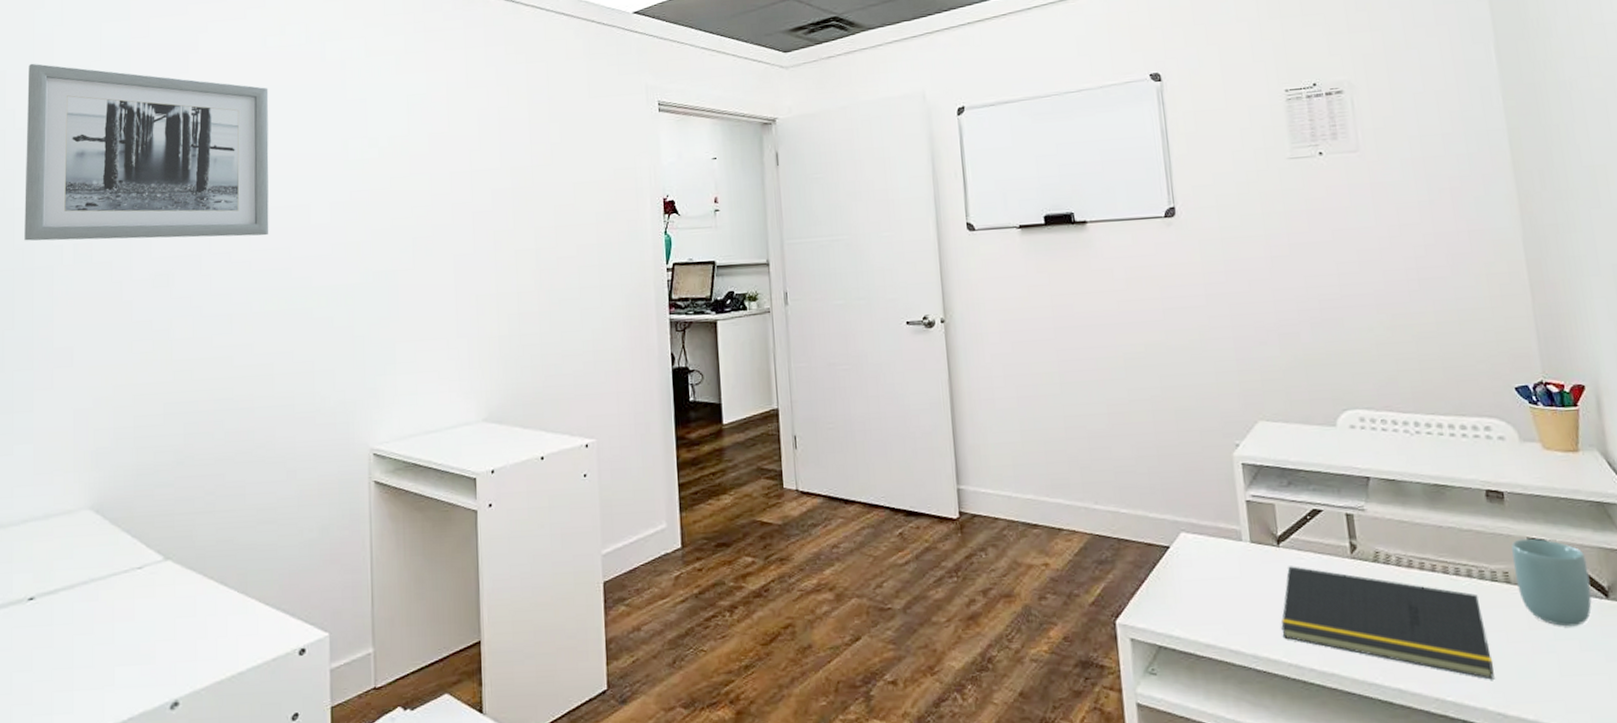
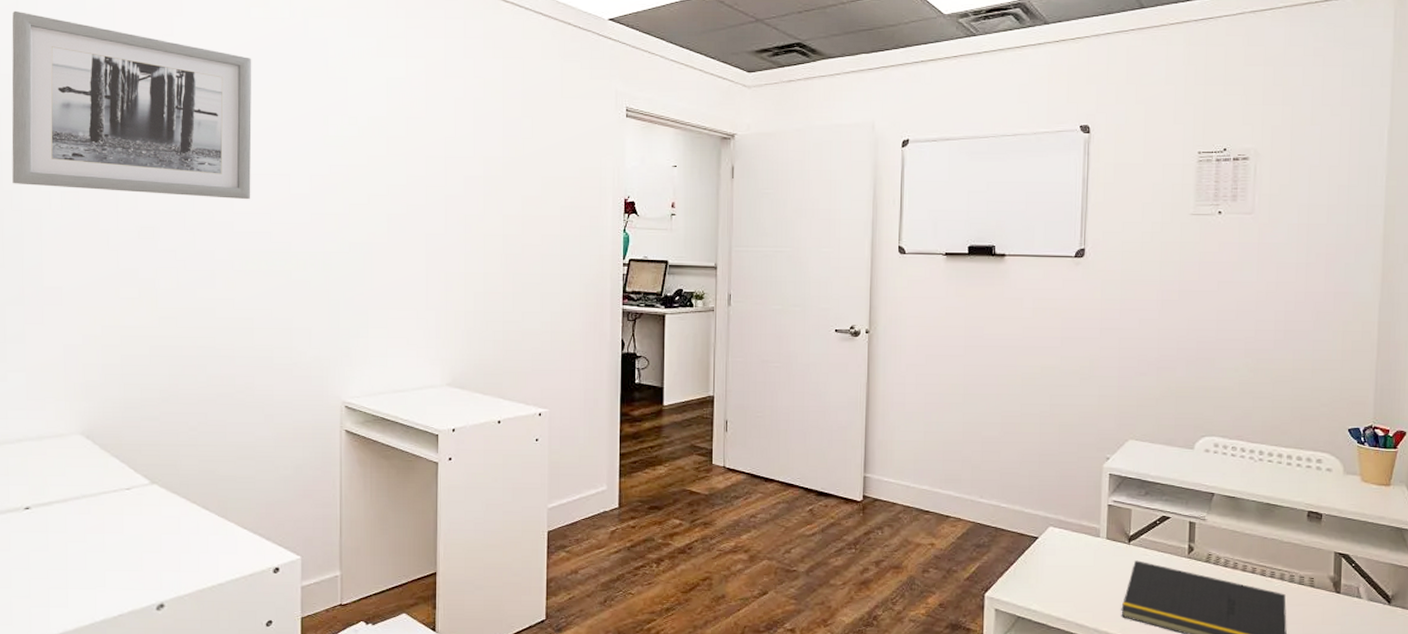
cup: present [1511,538,1592,627] -> none [1318,552,1379,625]

